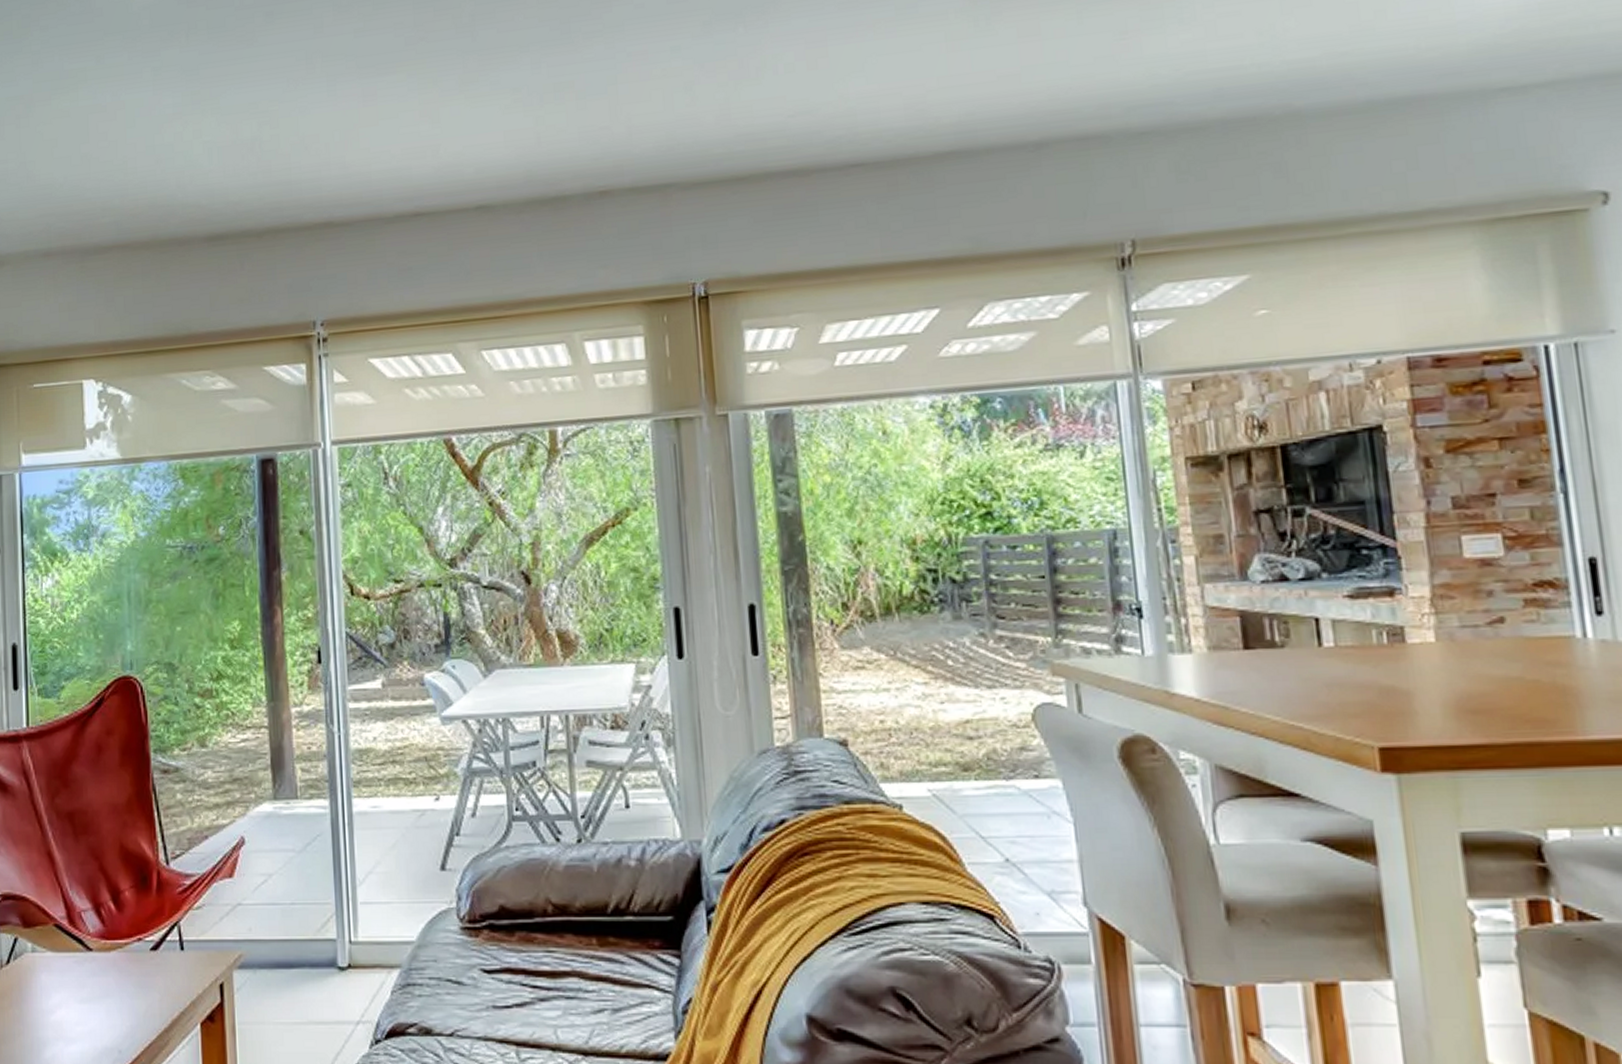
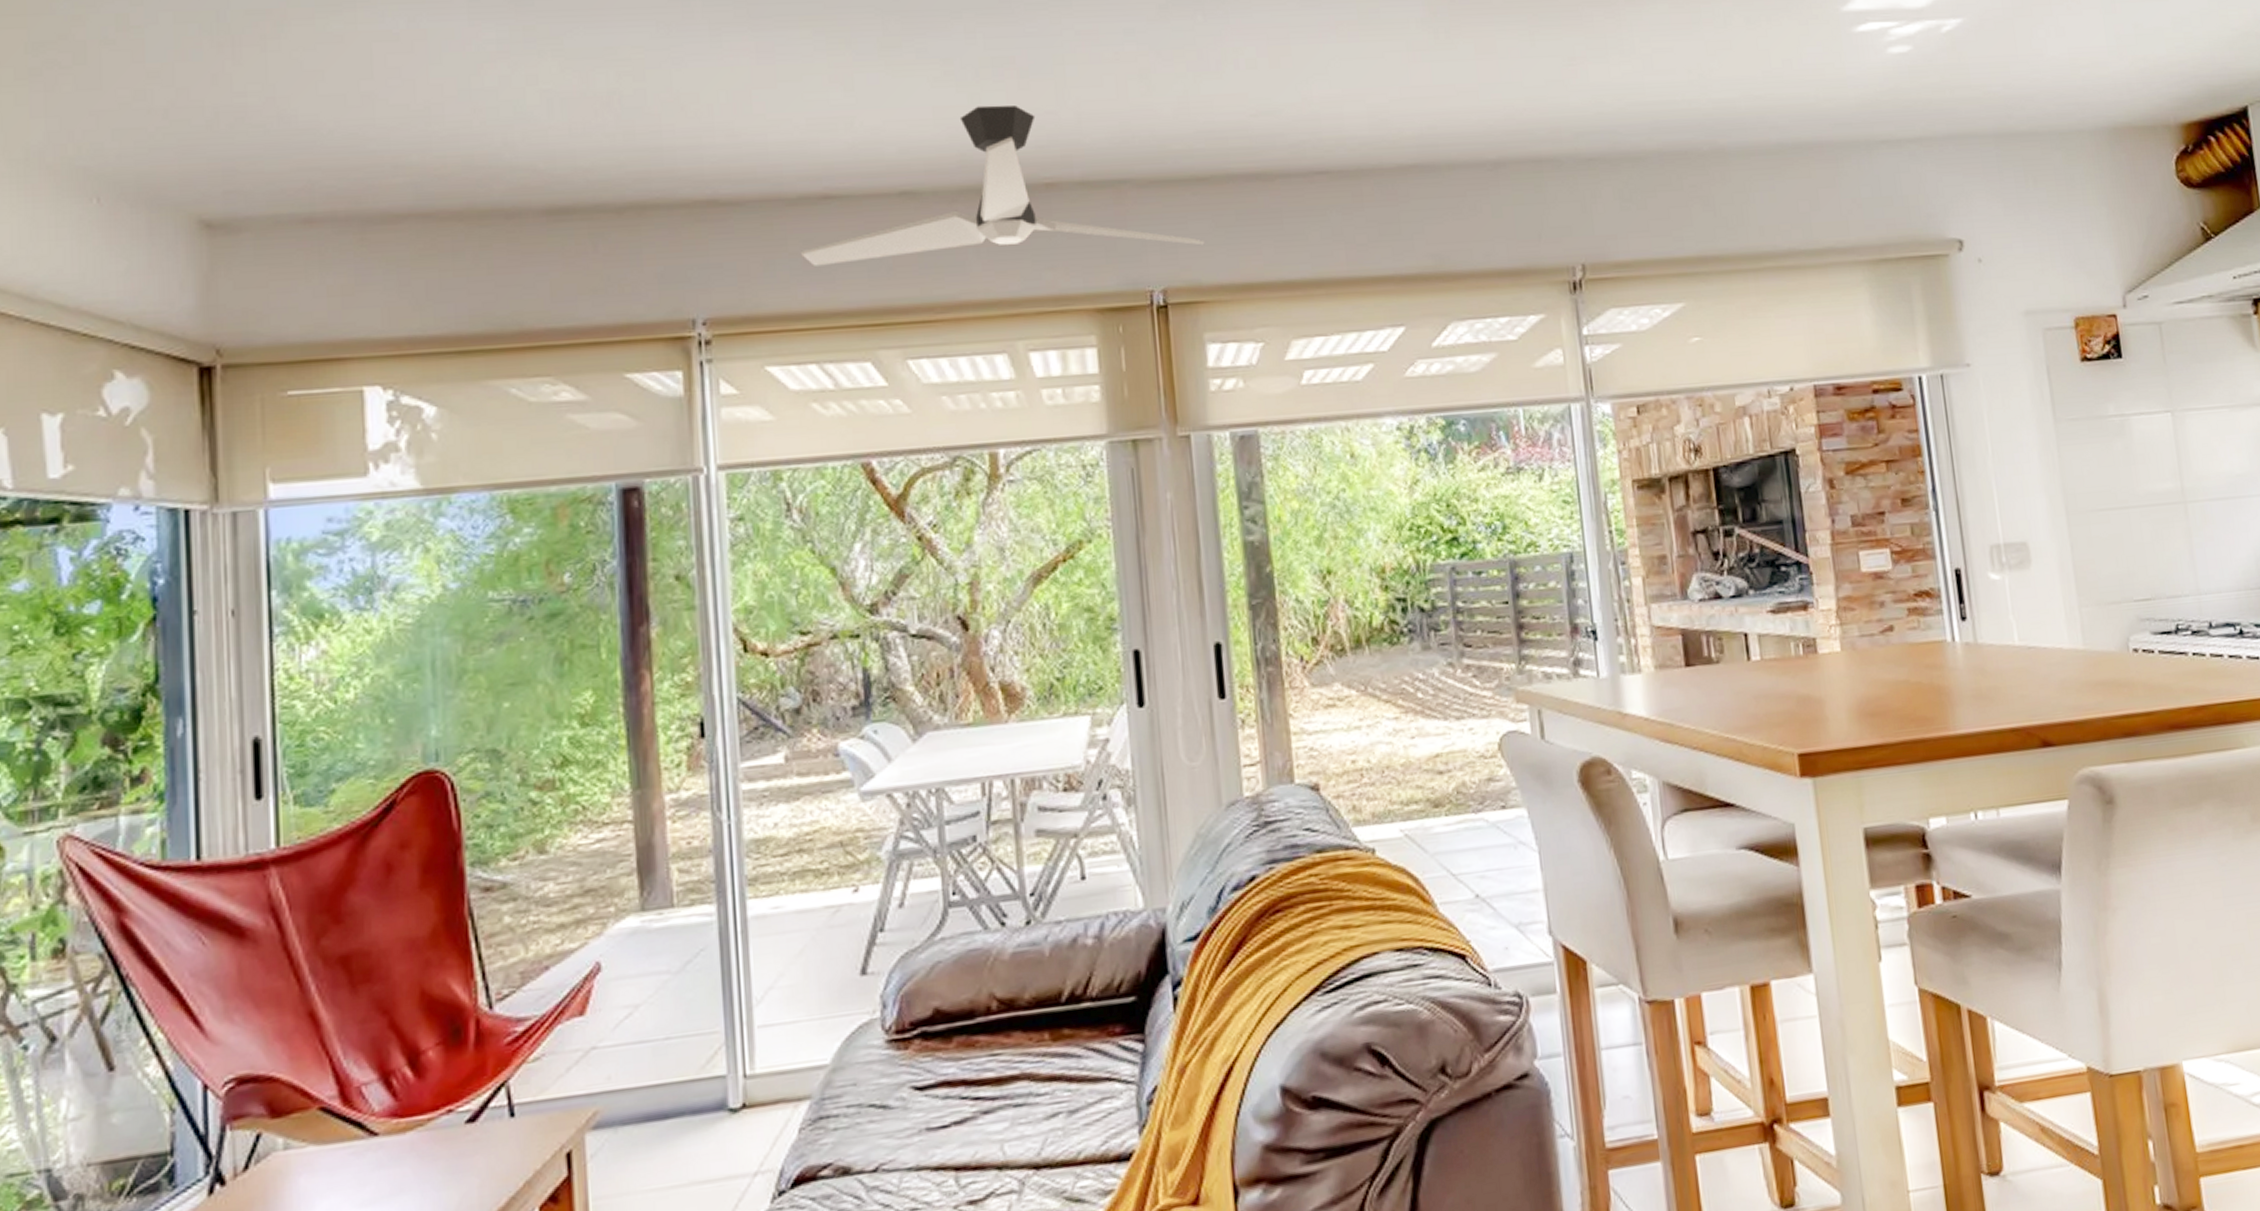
ceiling fan: none [396,124,743,274] -> present [800,105,1205,266]

